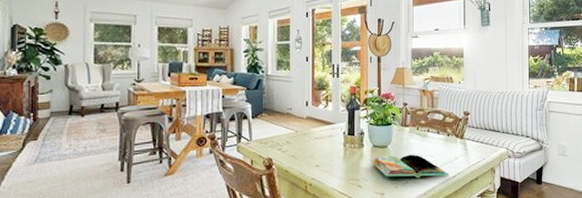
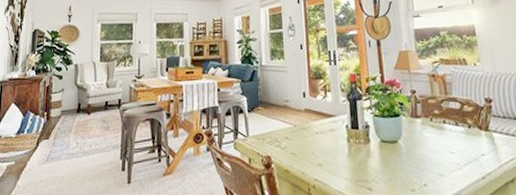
book: present [371,154,449,179] -> none [380,150,477,180]

